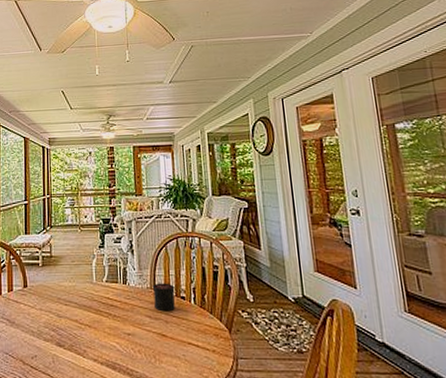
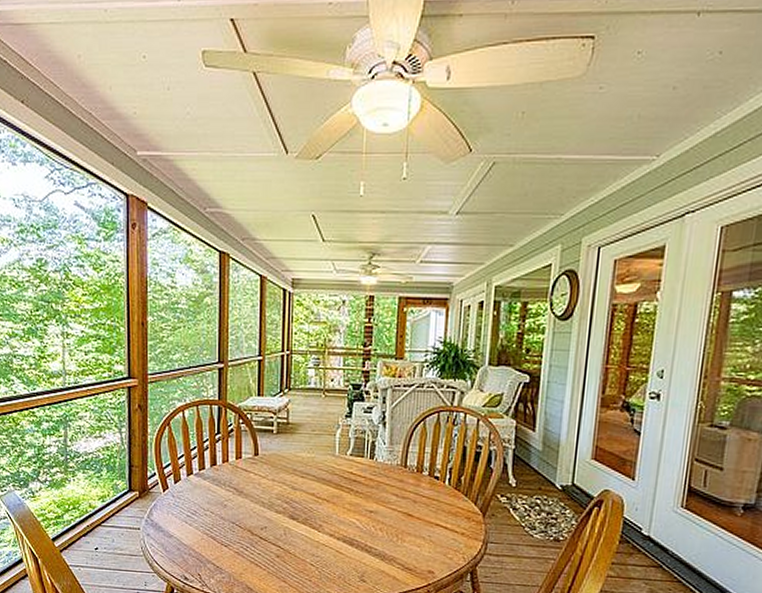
candle: present [152,281,175,312] -> none [403,459,429,491]

